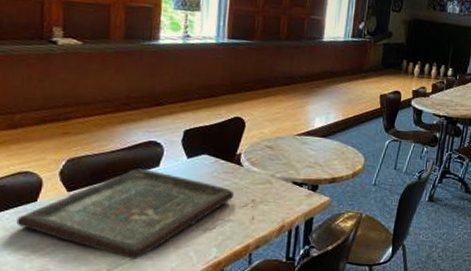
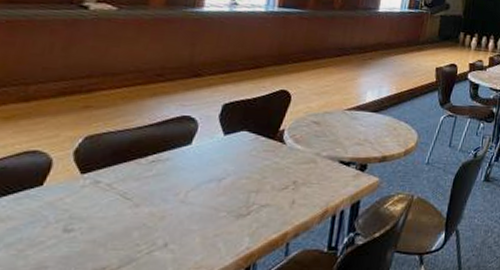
board game: present [16,169,234,259] -> none [14,147,274,253]

